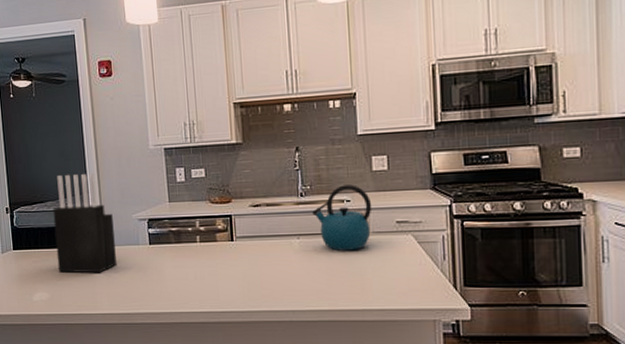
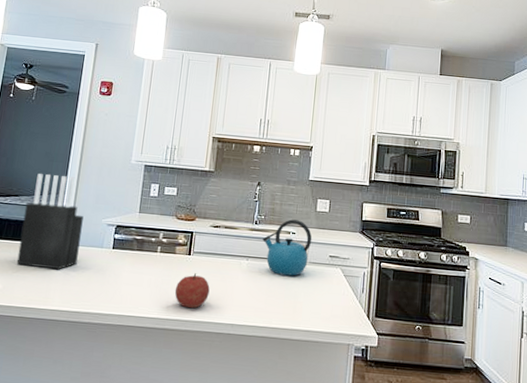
fruit: none [223,260,262,298] -> present [174,273,210,309]

